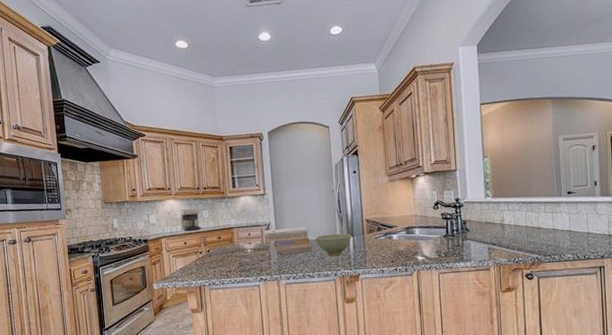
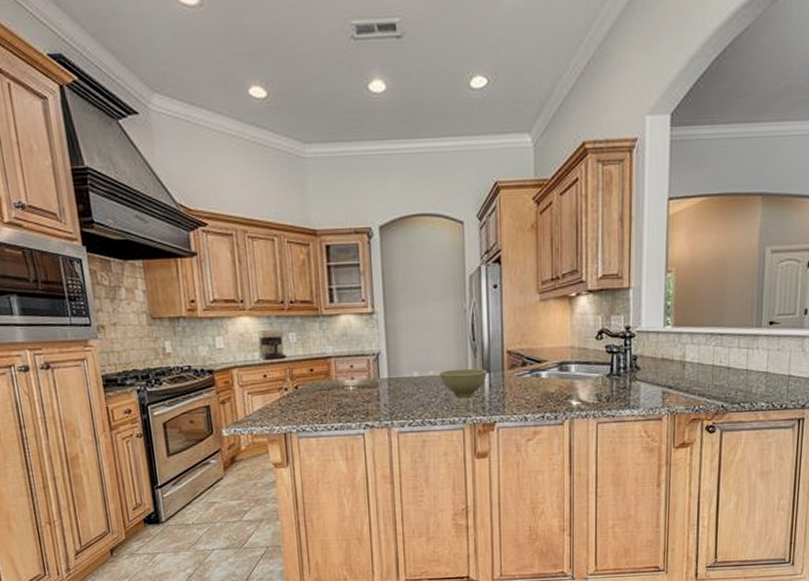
books: present [263,226,313,256] -> none [370,358,436,396]

